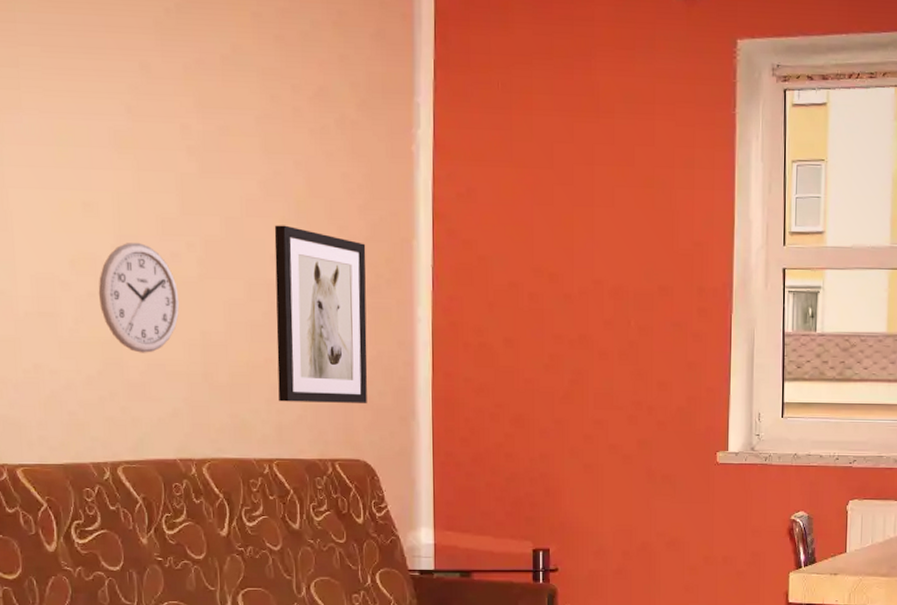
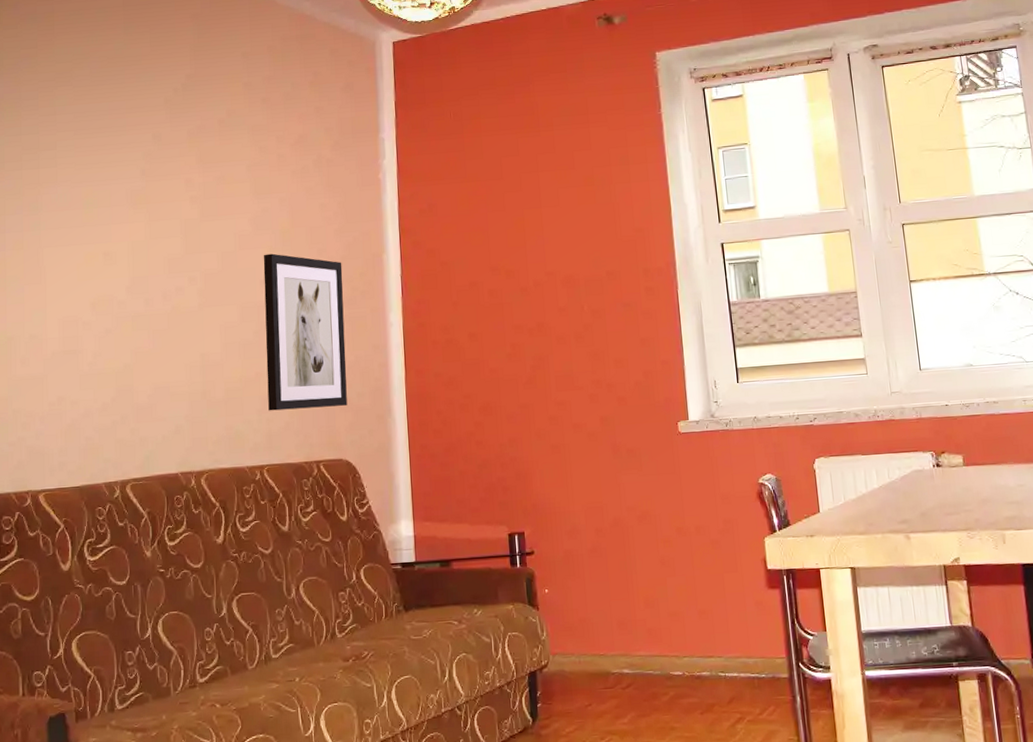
wall clock: present [98,243,180,353] -> none [114,282,183,379]

